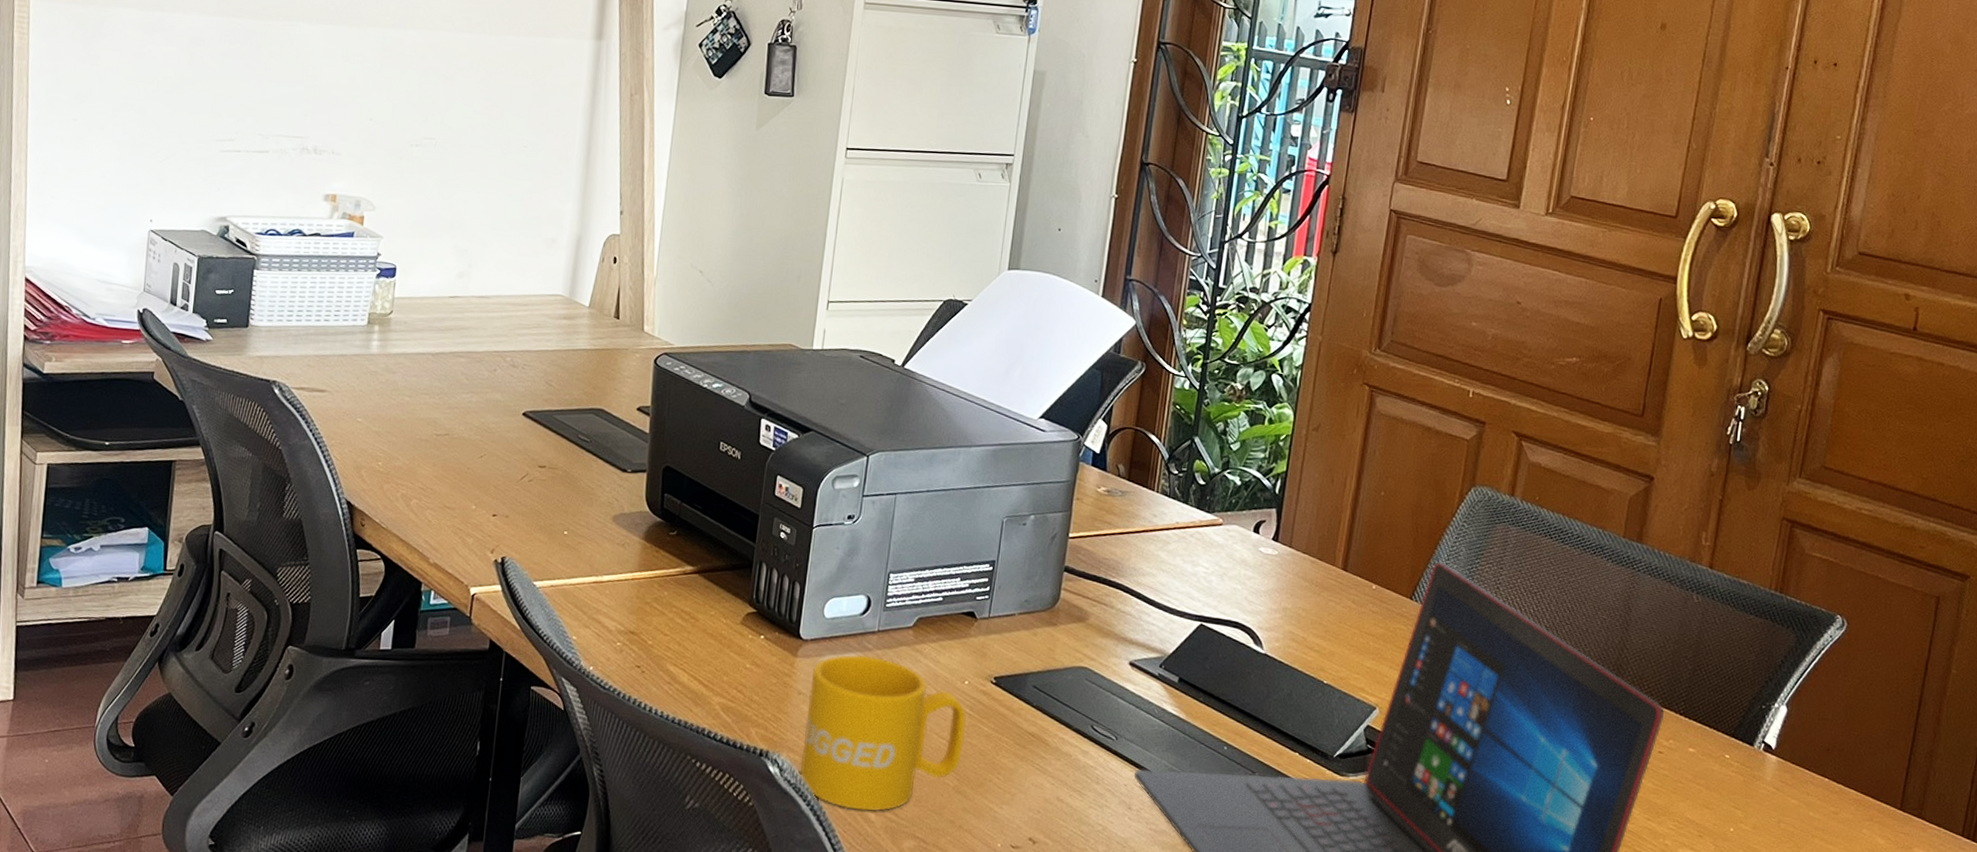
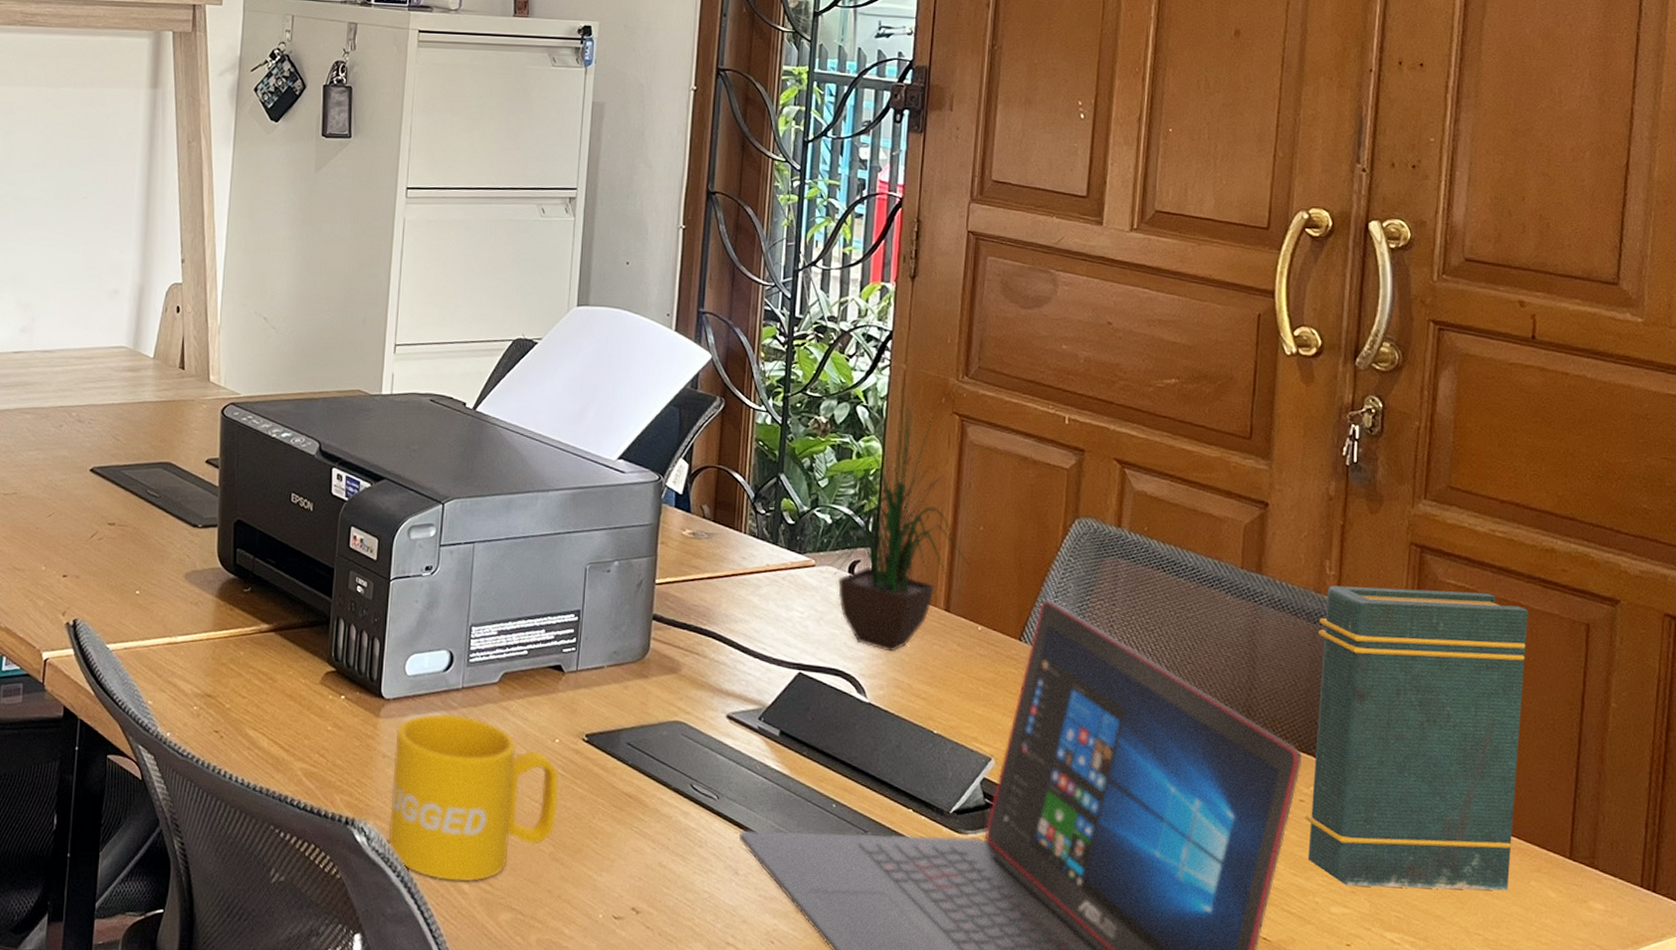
potted plant: none [1227,349,1371,607] -> present [814,379,972,652]
book: none [1662,555,1885,838] -> present [1304,585,1528,891]

